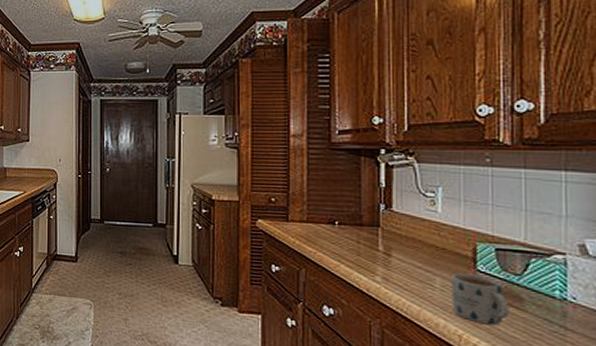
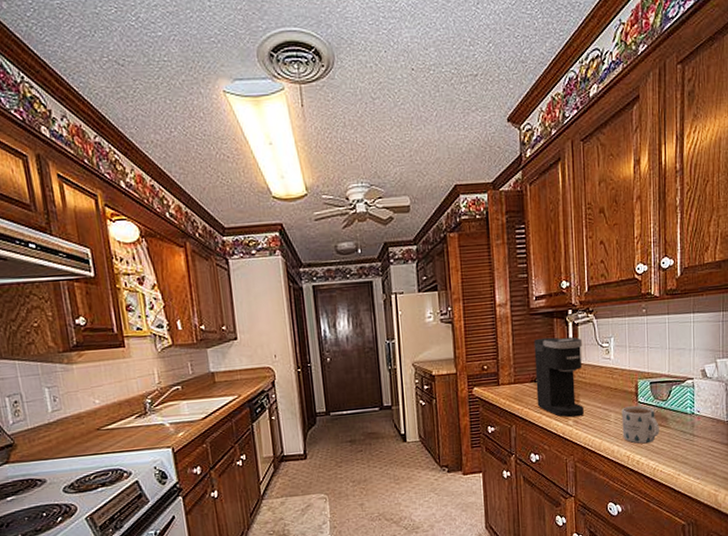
coffee maker: none [334,176,397,274] -> present [534,336,584,418]

